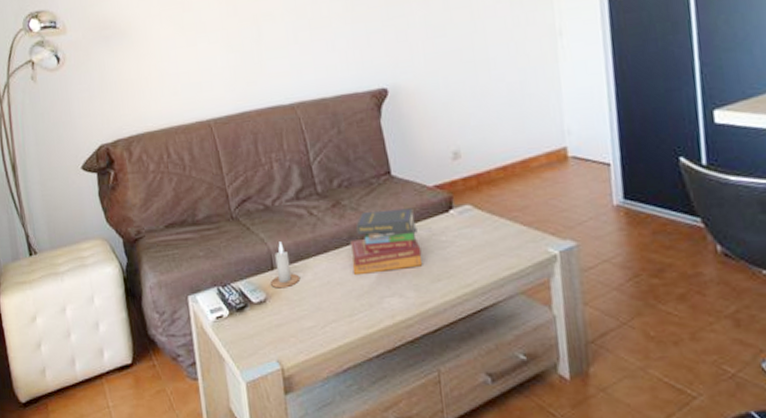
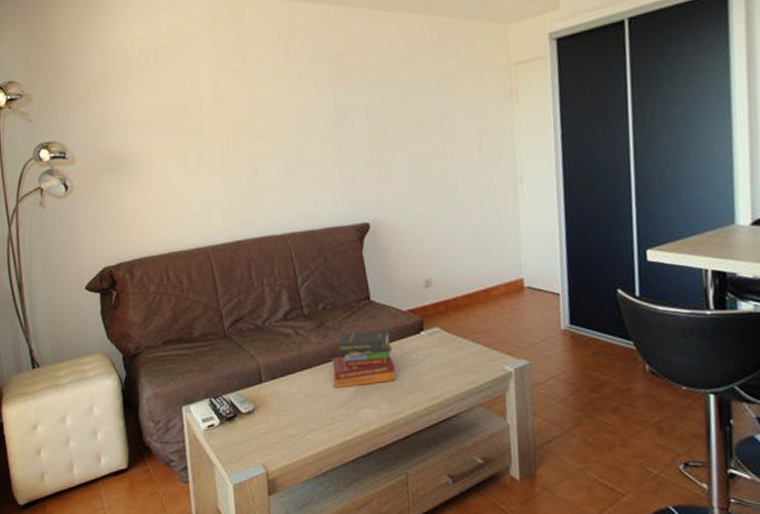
candle: present [271,241,301,289] -> none [259,358,286,400]

